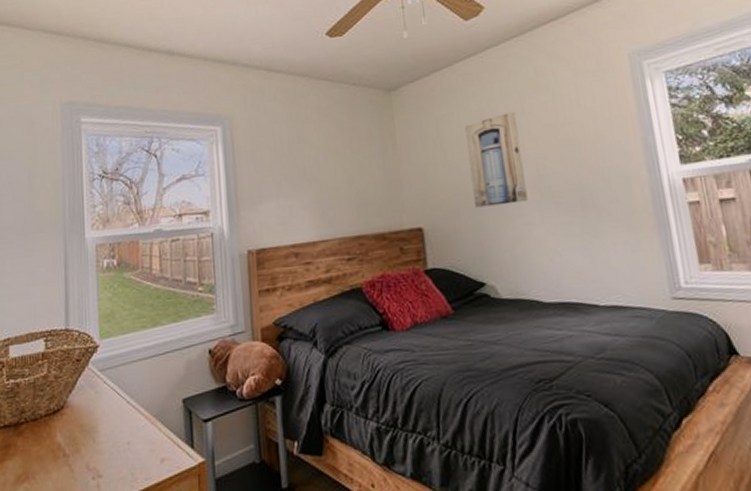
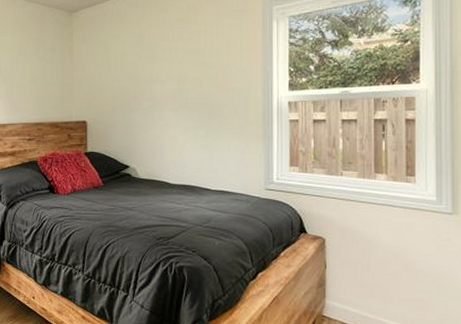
wall art: present [465,112,528,208] -> none [127,38,169,110]

